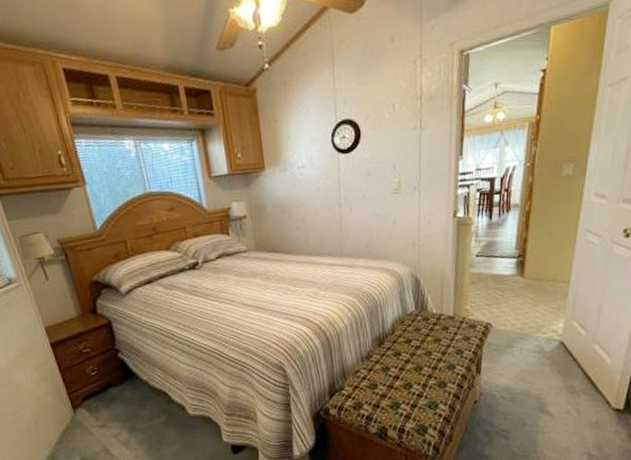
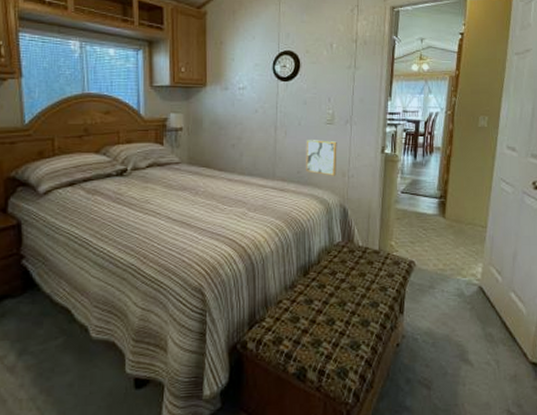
wall art: none [372,211,406,247] -> present [306,140,337,176]

